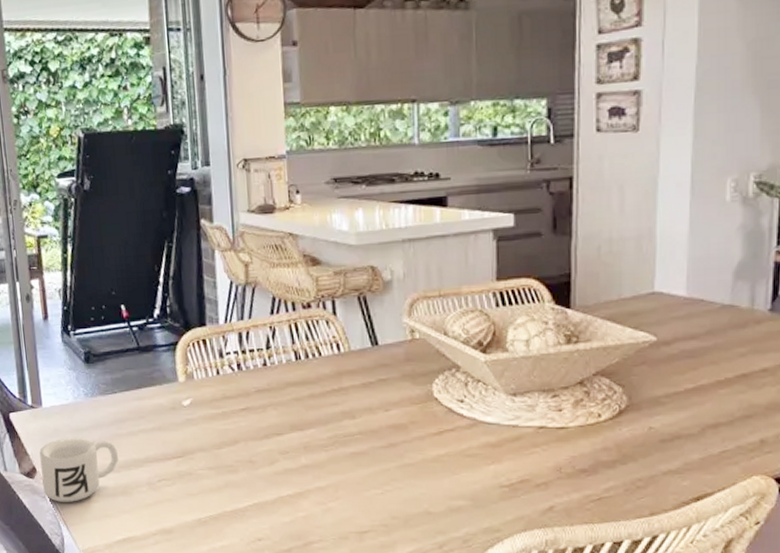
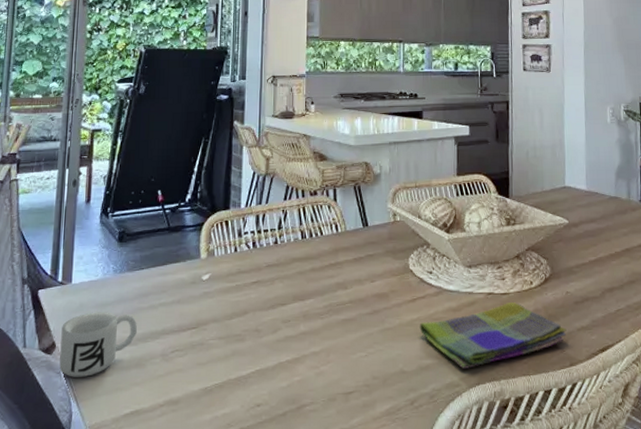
dish towel: none [448,437,647,513] -> present [419,301,567,369]

